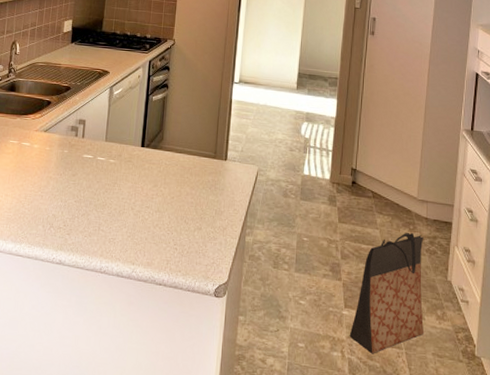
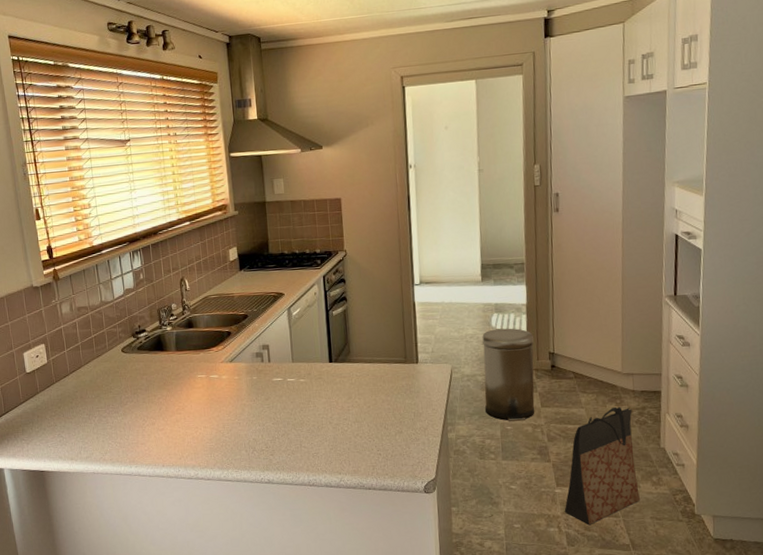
pedal bin: none [285,137,339,235] -> present [482,328,535,422]

